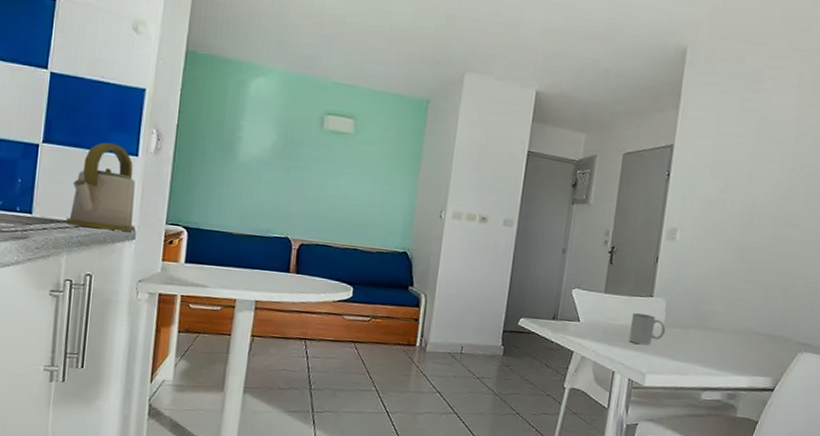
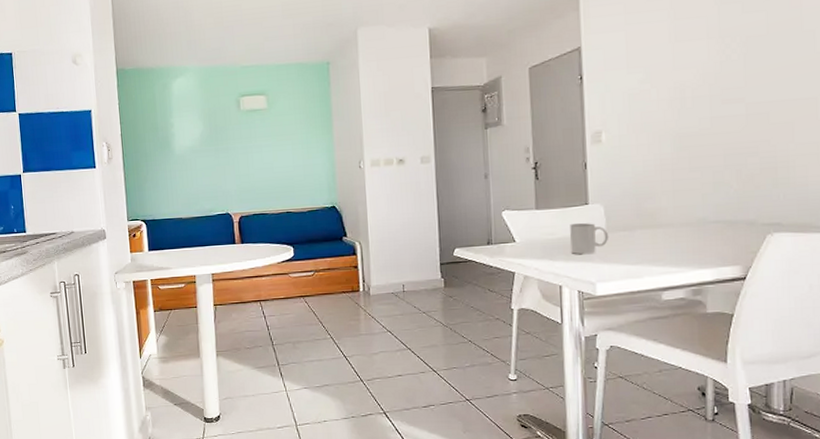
kettle: present [65,142,135,232] -> none [51,161,105,236]

